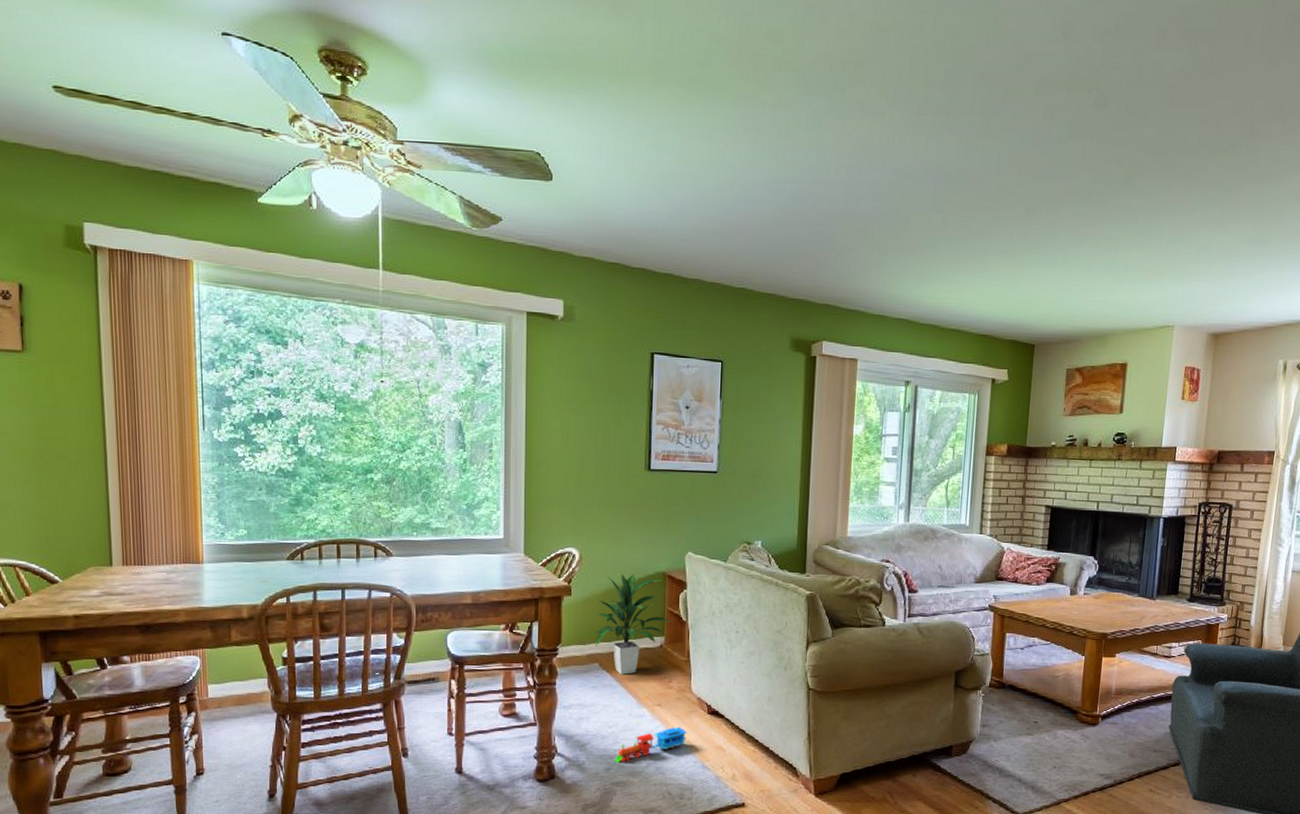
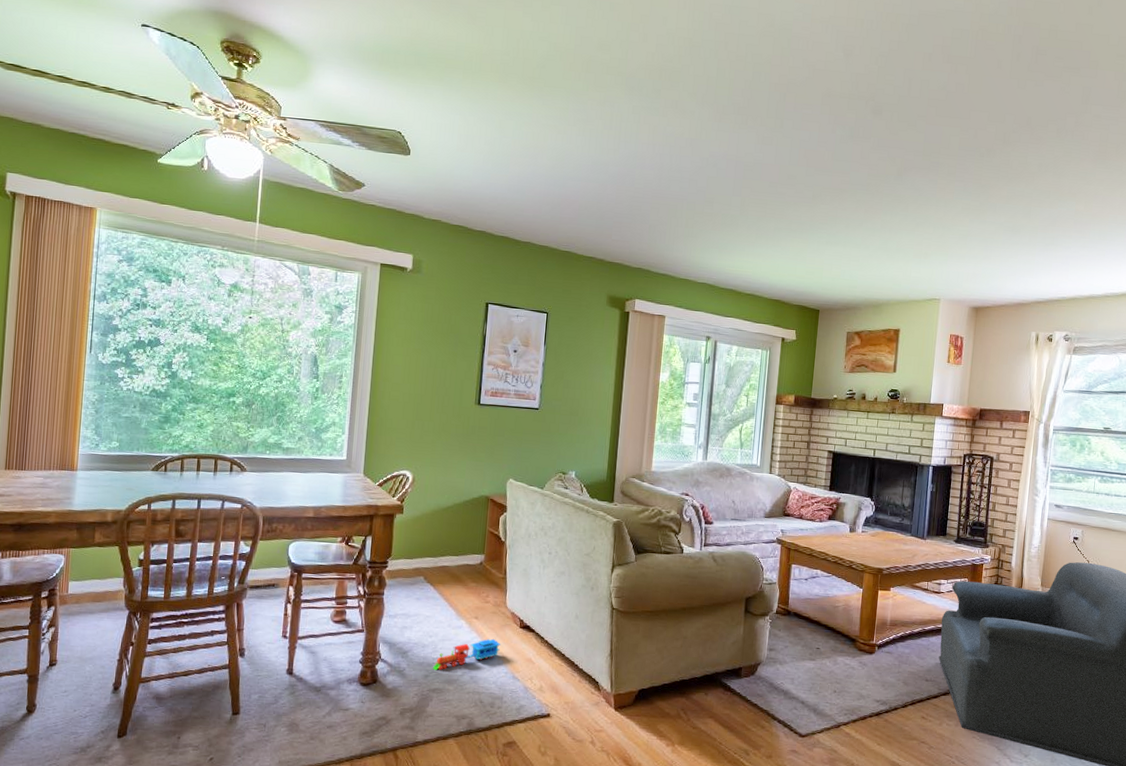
indoor plant: present [592,573,671,675] -> none [419,495,491,588]

